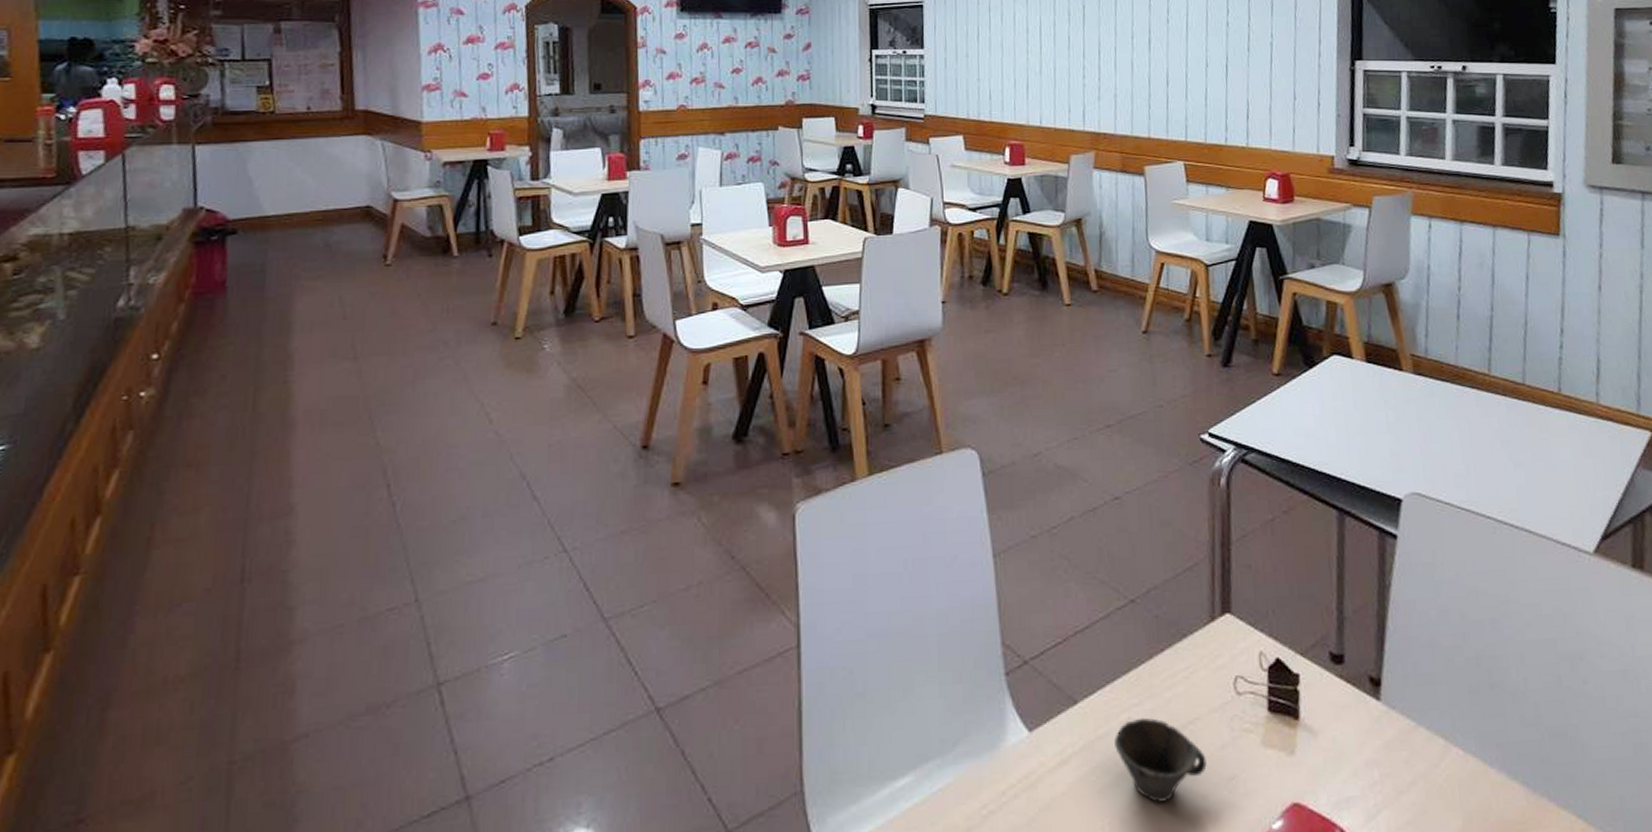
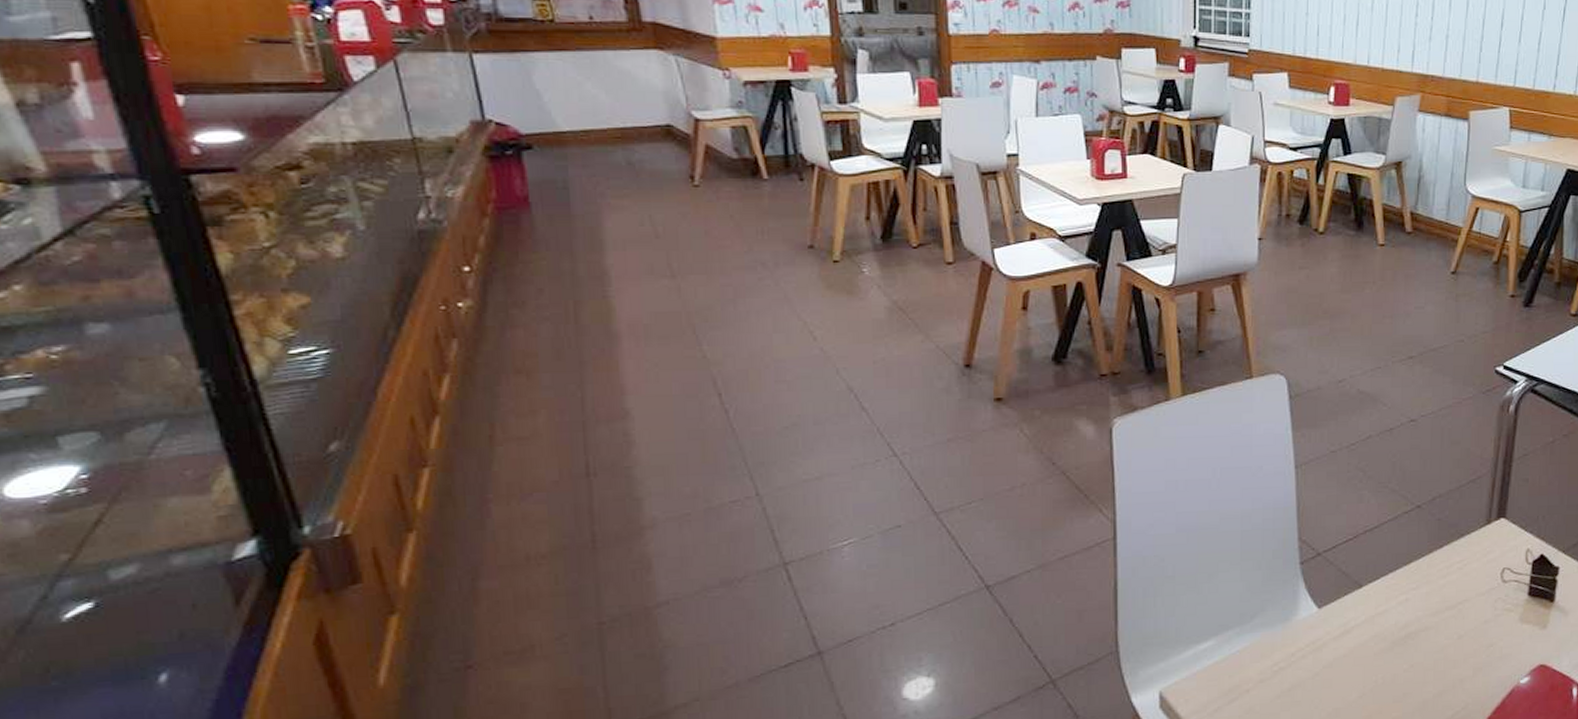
cup: present [1114,717,1207,804] -> none [1392,599,1470,664]

